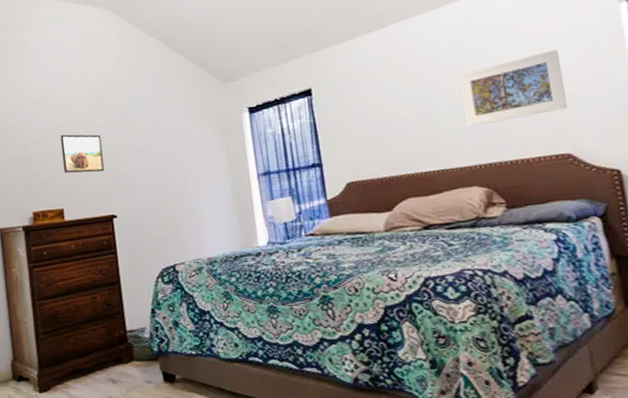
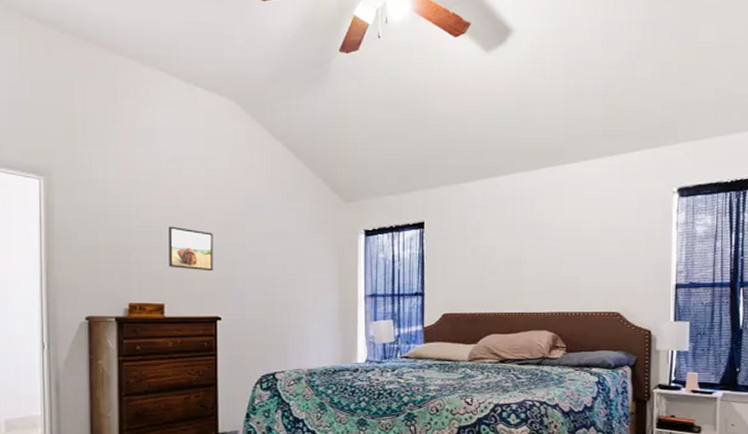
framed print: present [458,49,569,127] -> none [546,223,625,279]

